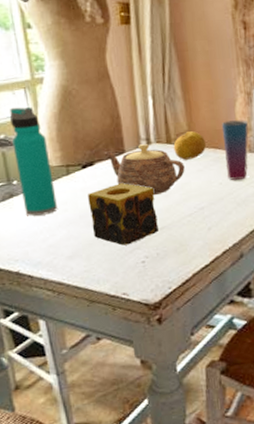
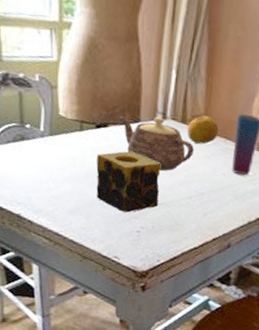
water bottle: present [9,107,57,216] -> none [31,47,67,166]

